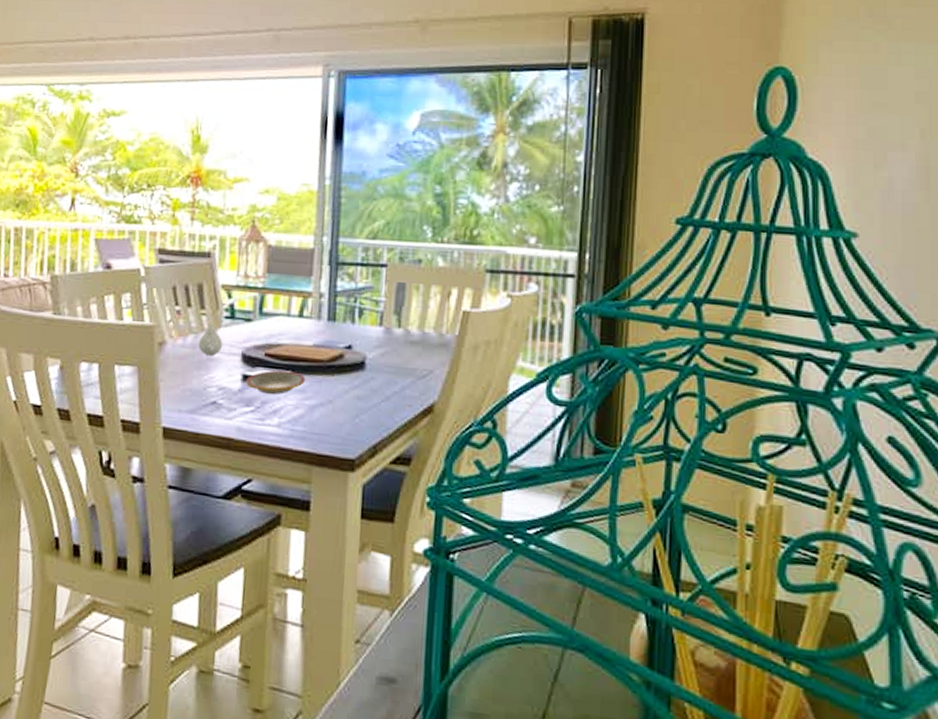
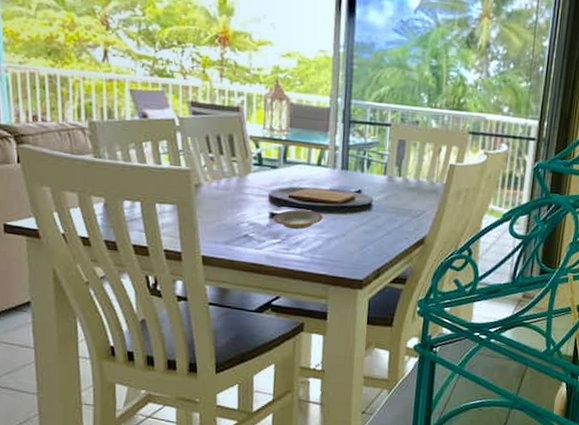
vase: present [198,323,222,357] -> none [230,169,252,198]

